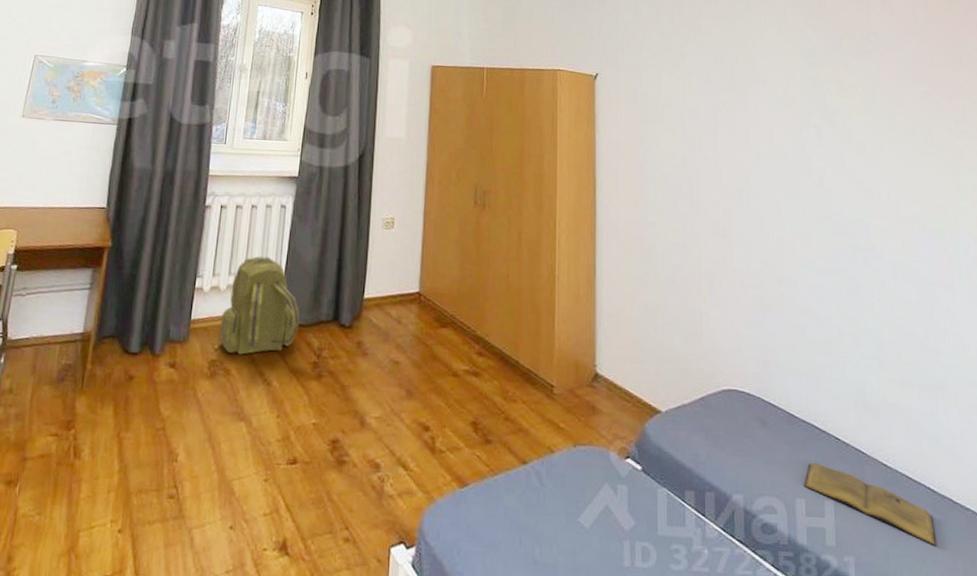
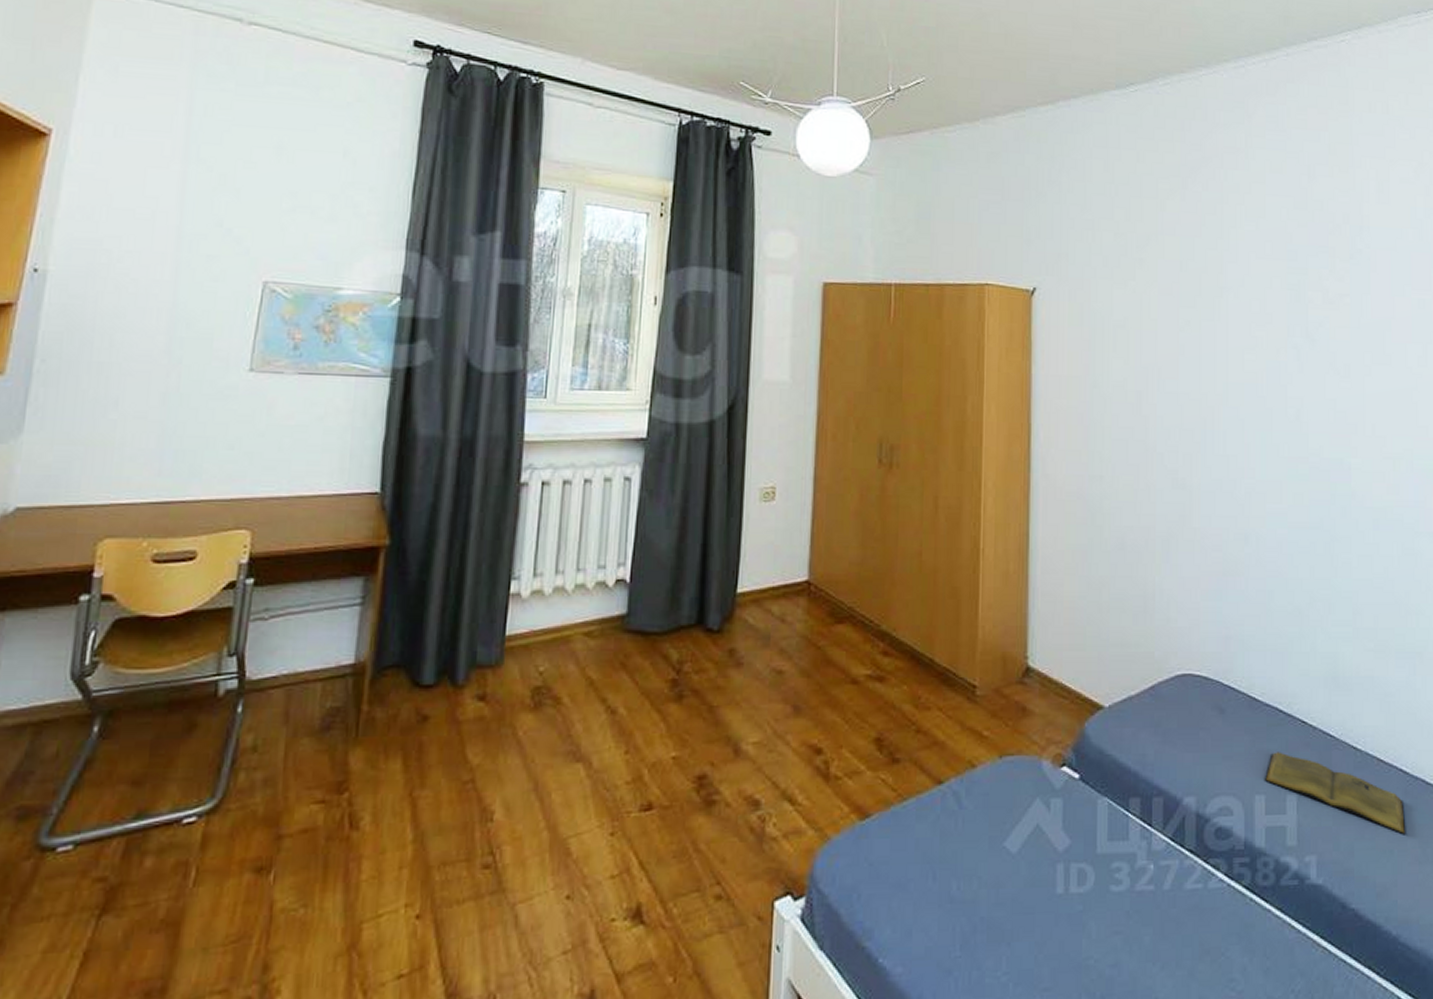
backpack: present [219,256,300,355] -> none [544,547,653,677]

